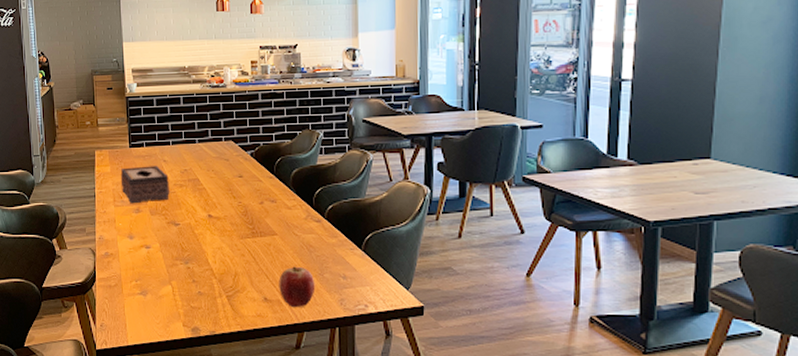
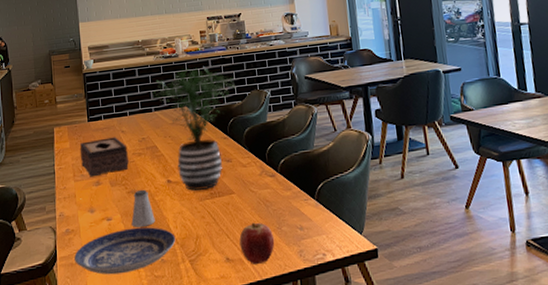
plate: none [113,258,214,301] -> present [74,227,176,275]
saltshaker: none [170,221,194,258] -> present [131,189,155,228]
potted plant: none [196,99,285,228] -> present [152,66,235,191]

